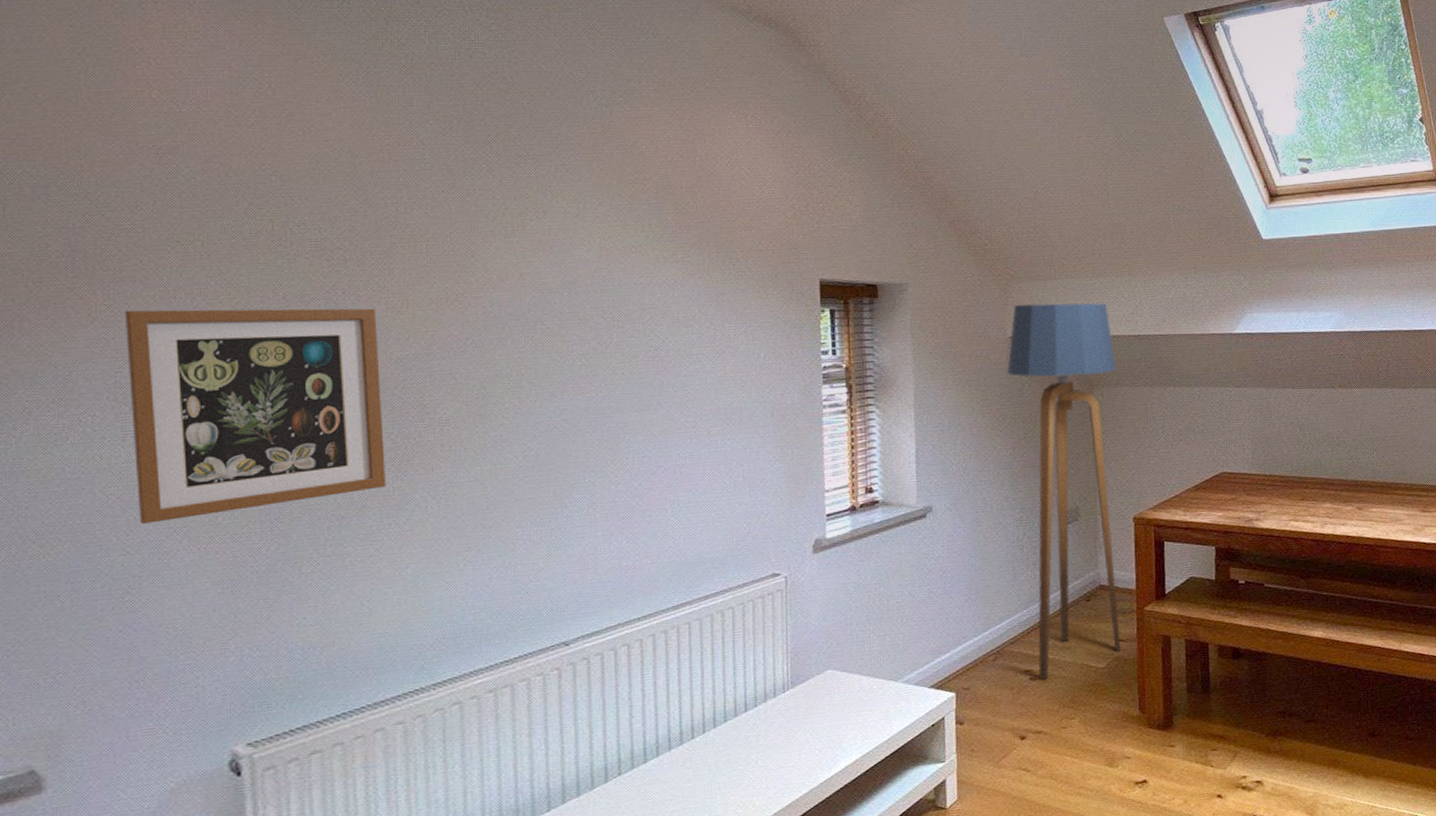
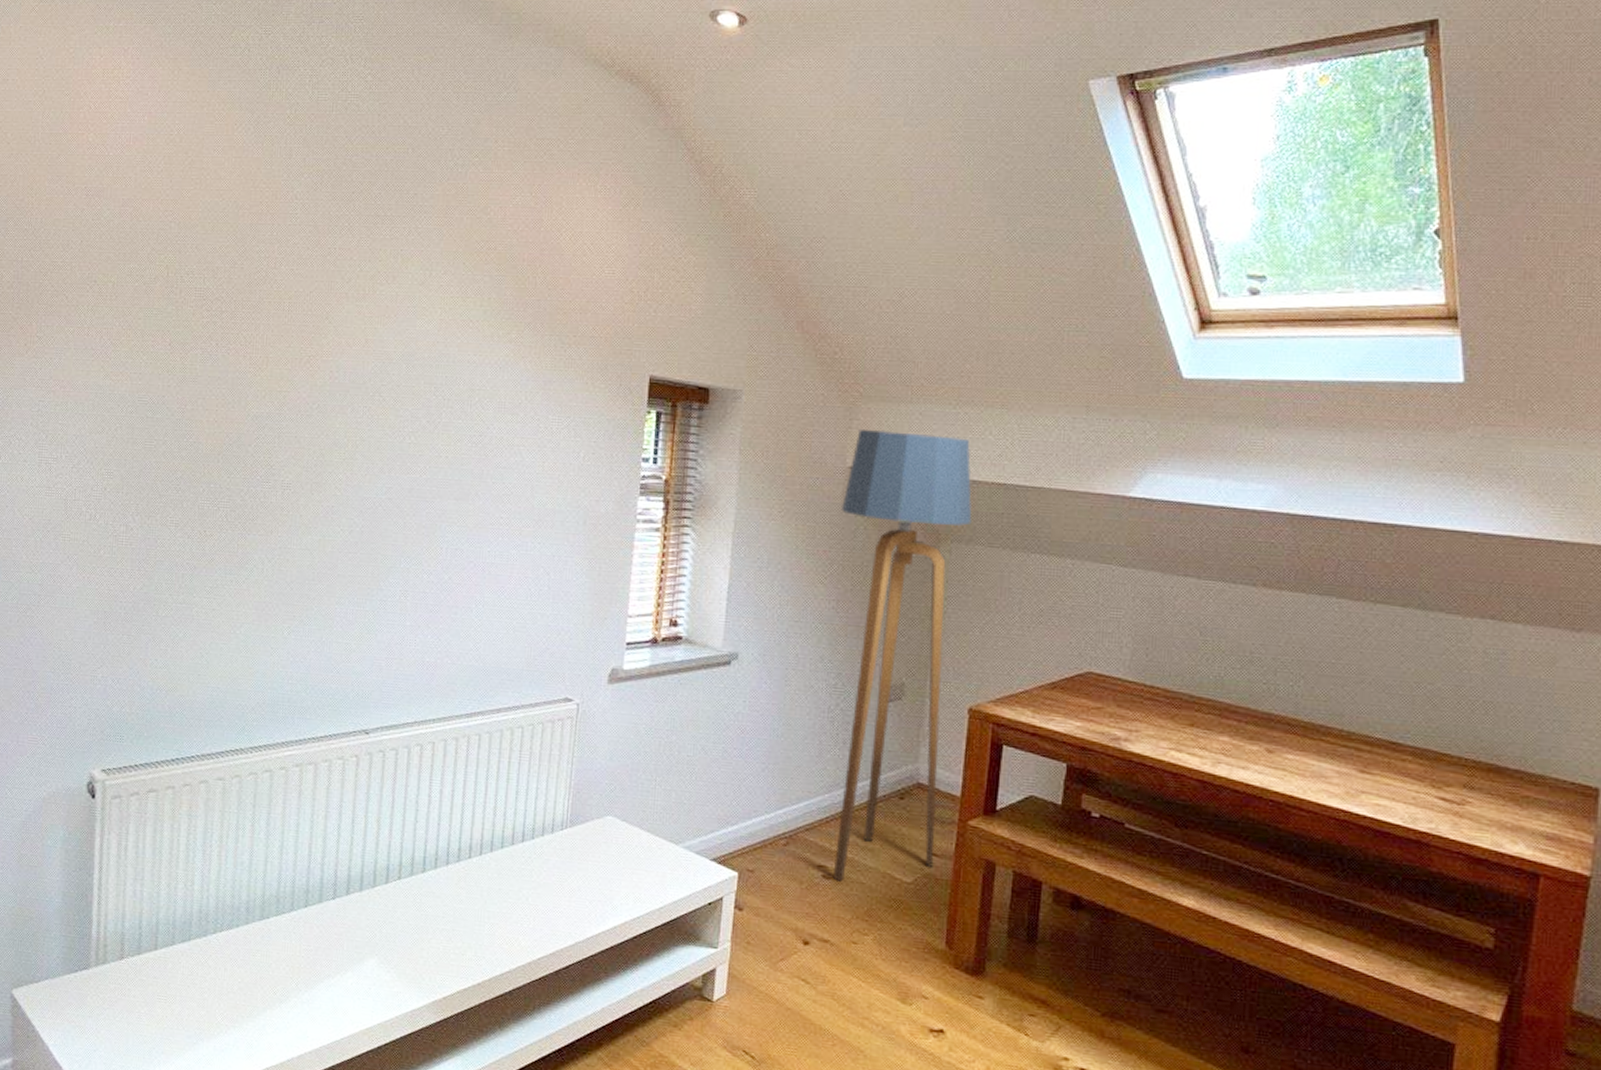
picture frame: present [125,308,386,524] -> none [44,343,241,547]

